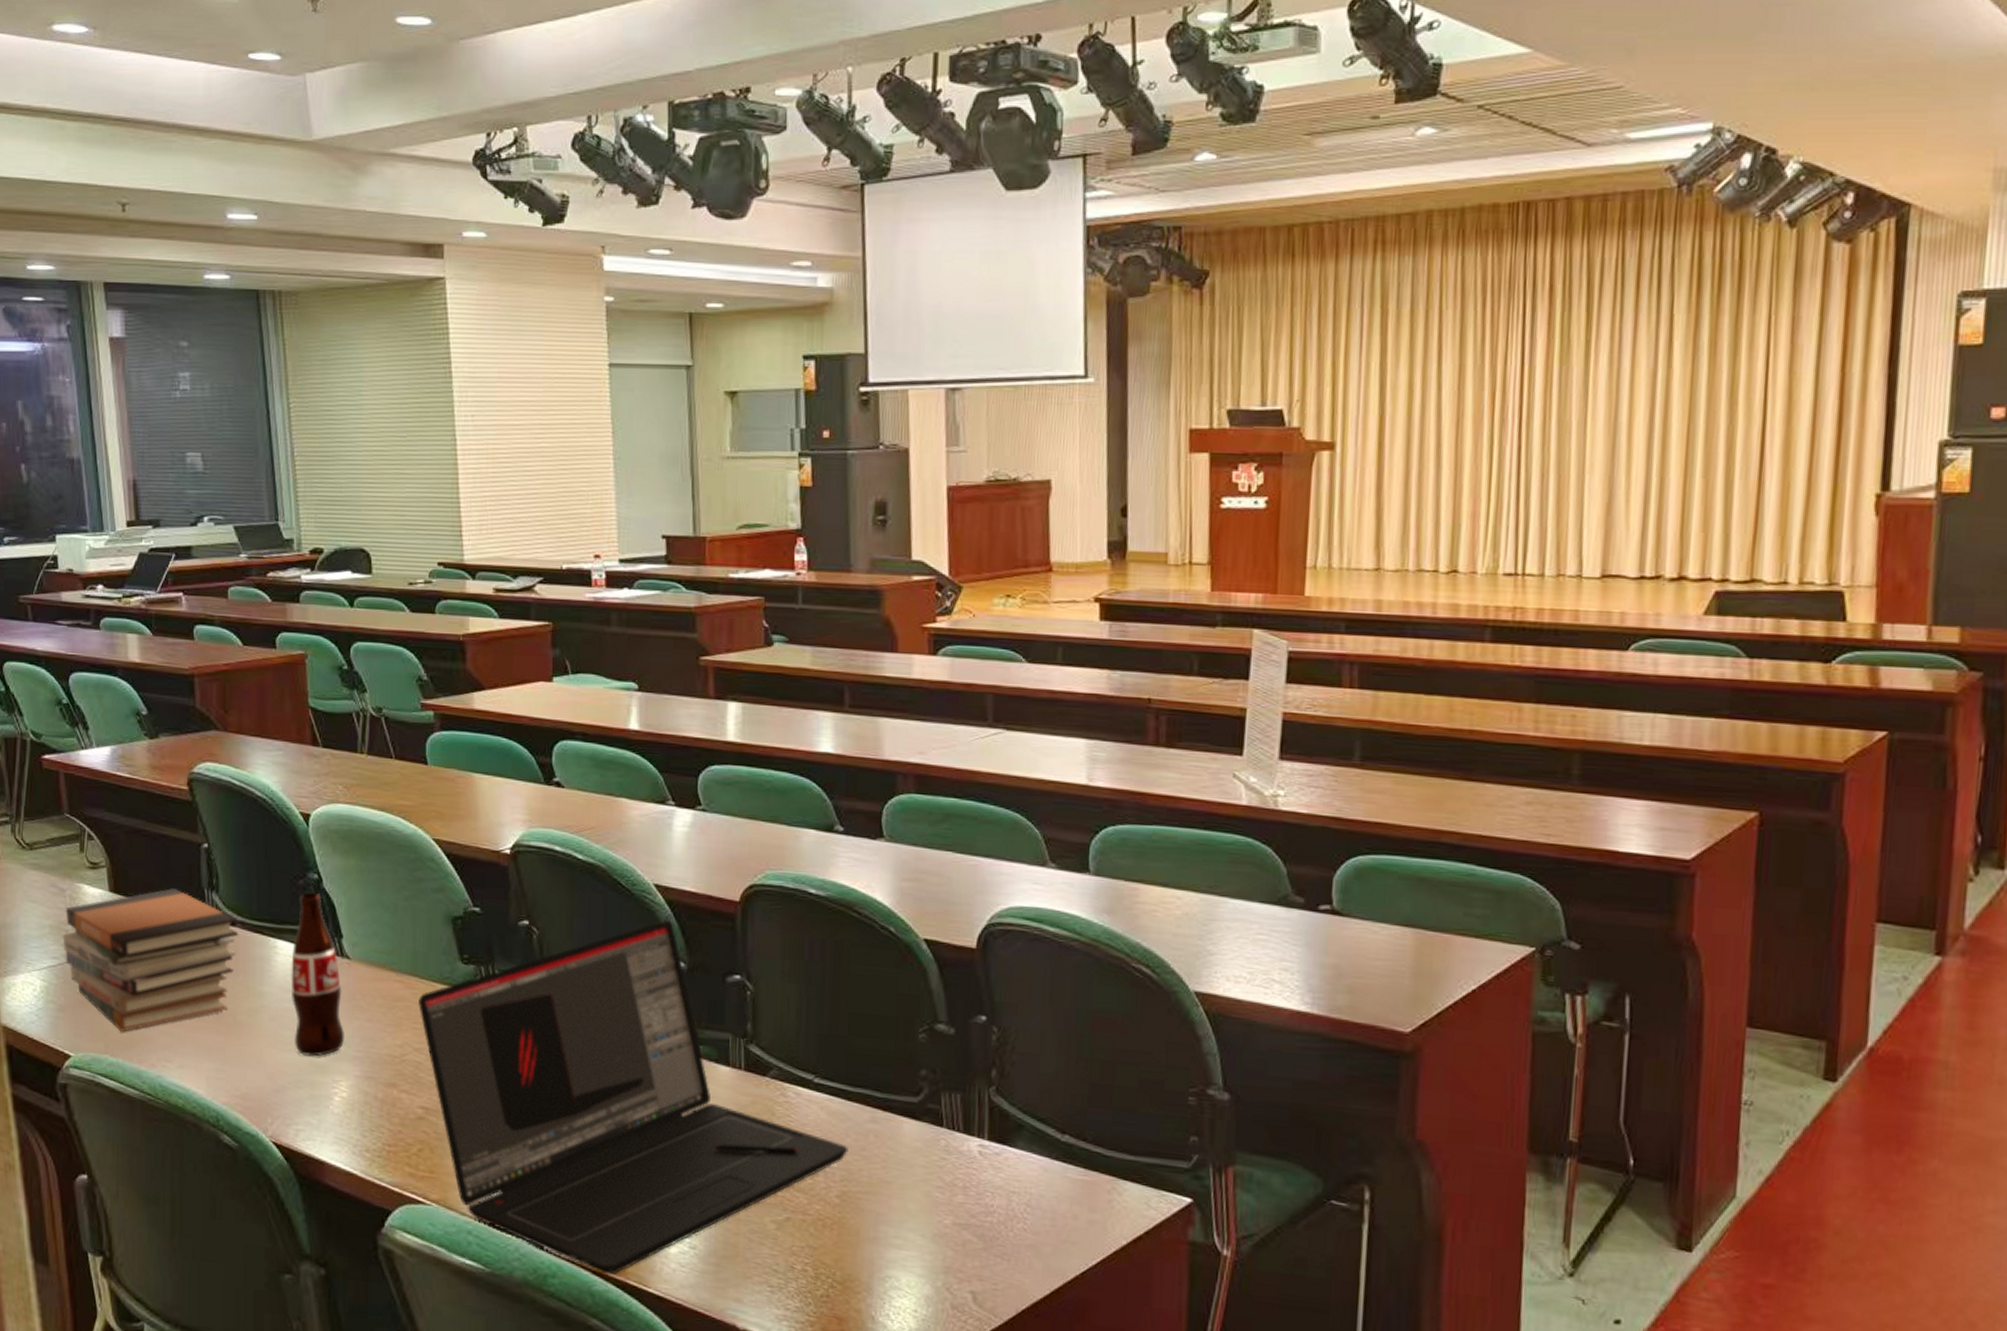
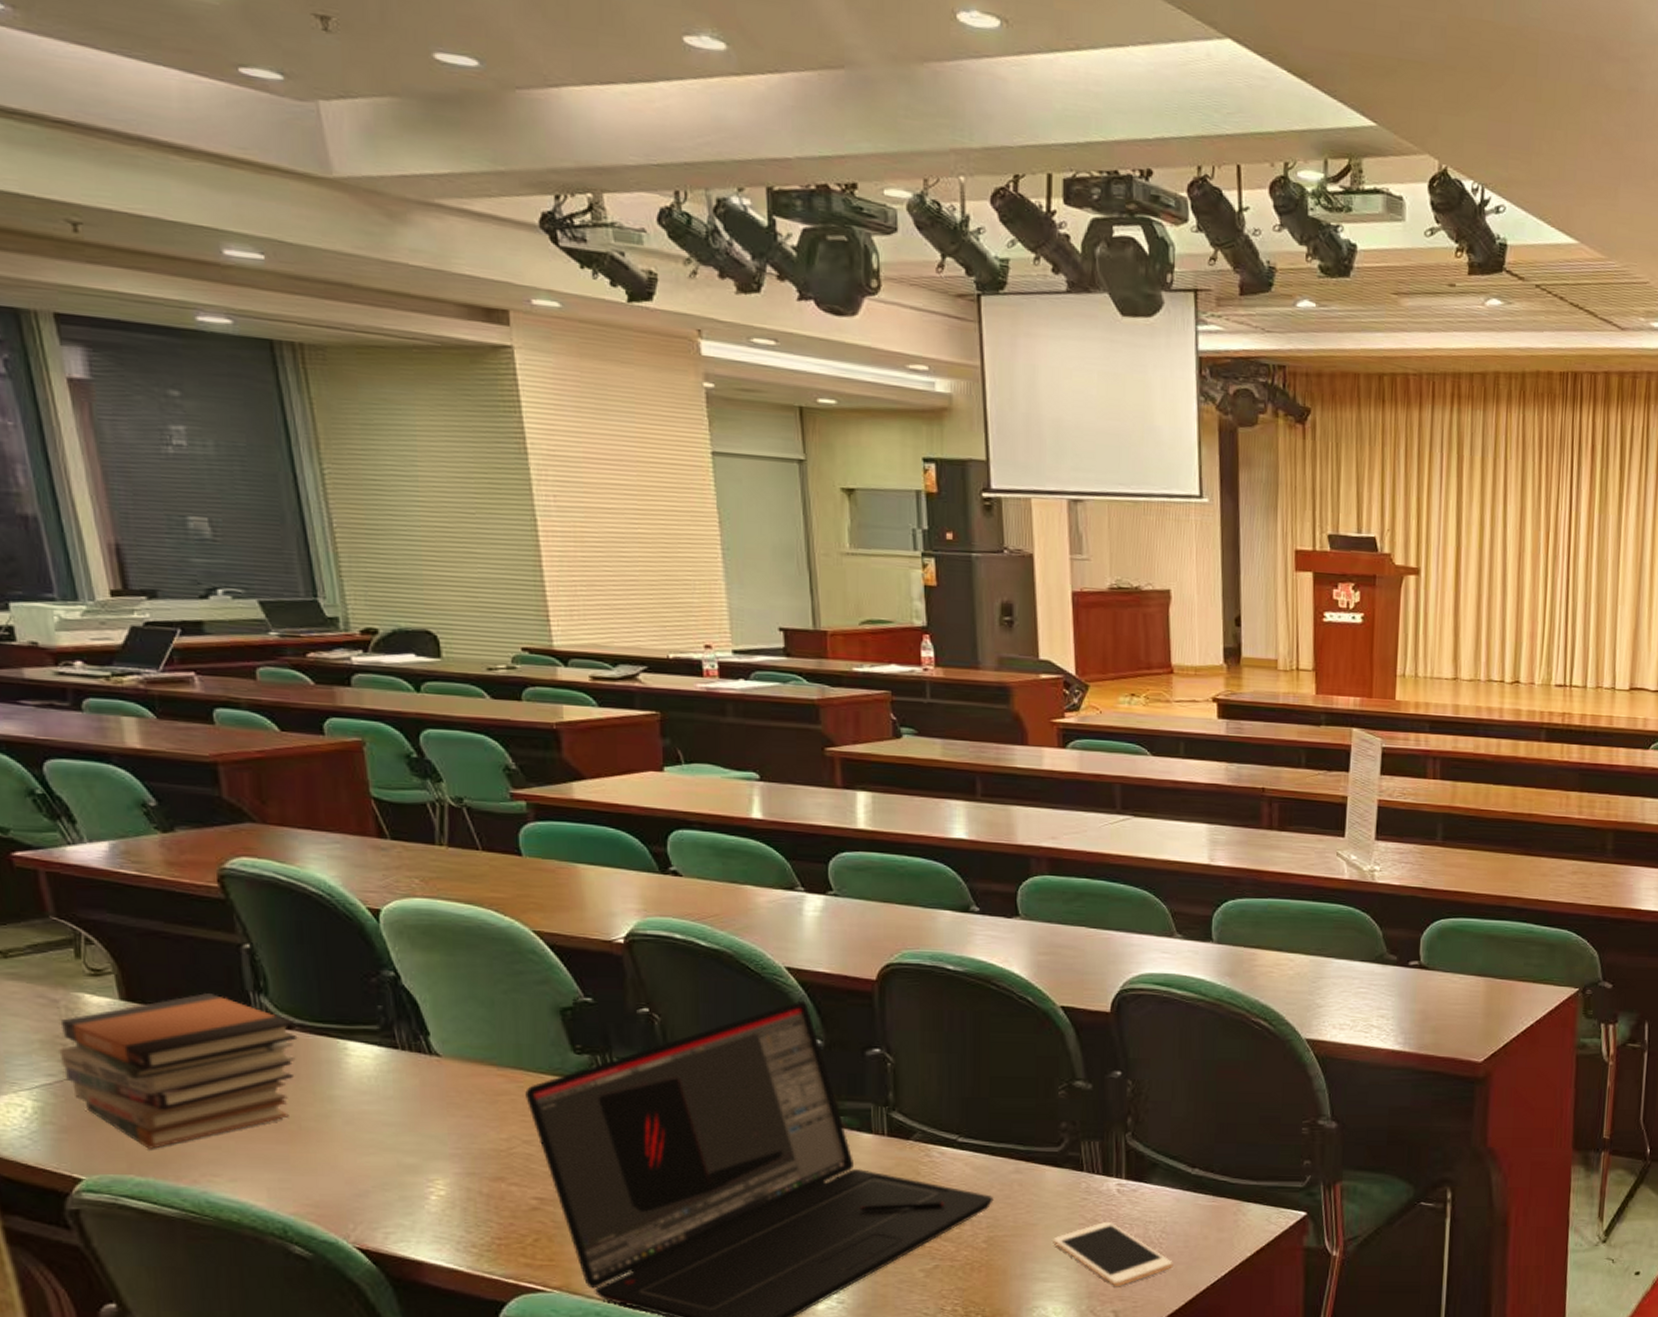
bottle: present [291,892,345,1057] -> none [366,990,440,1158]
cell phone: none [908,1186,1039,1264] -> present [1053,1221,1173,1286]

